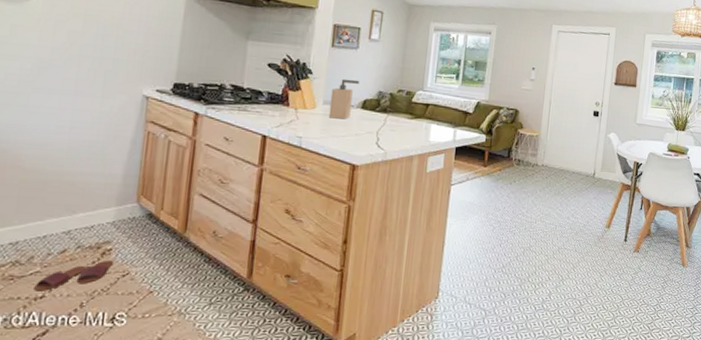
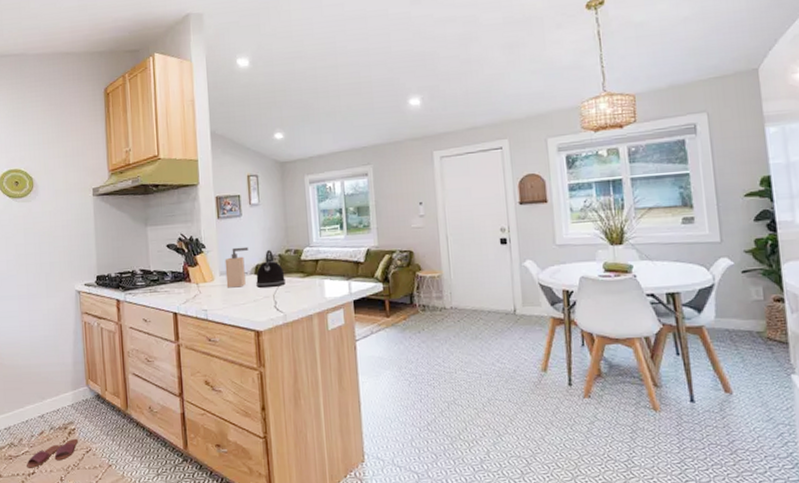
kettle: none [361,86,393,125] -> present [256,249,286,289]

